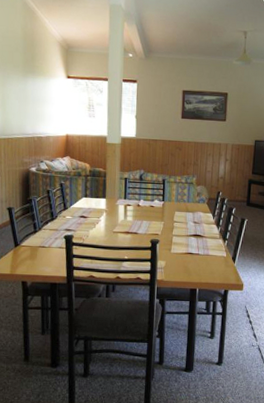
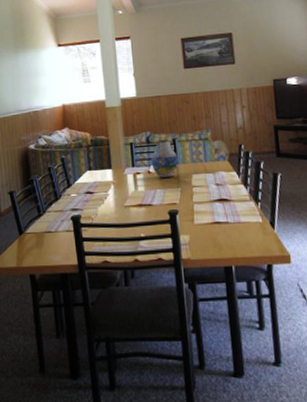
vase: none [141,178,165,212] -> present [151,139,179,178]

